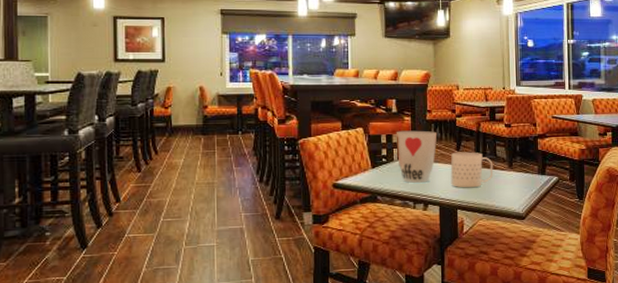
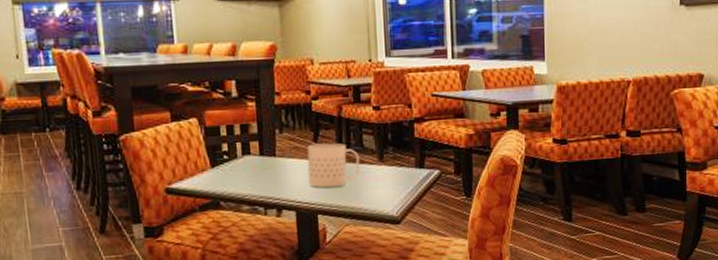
cup: present [396,130,438,184] -> none [237,118,290,185]

